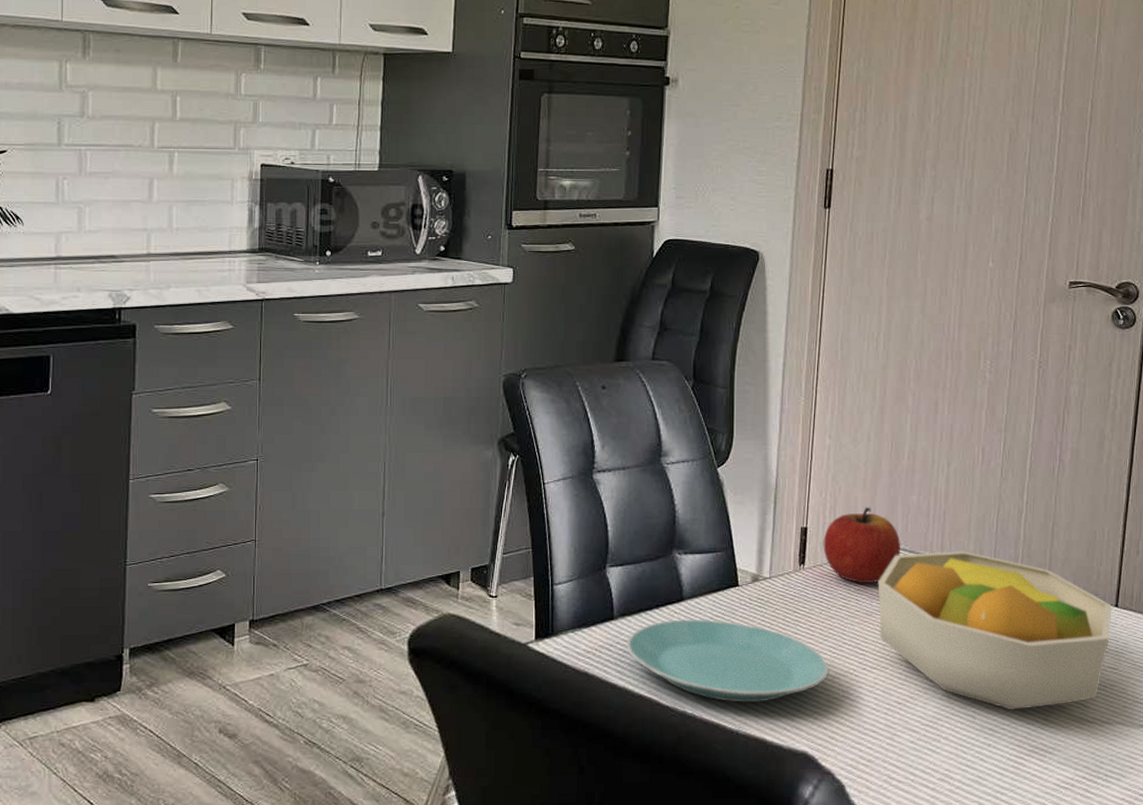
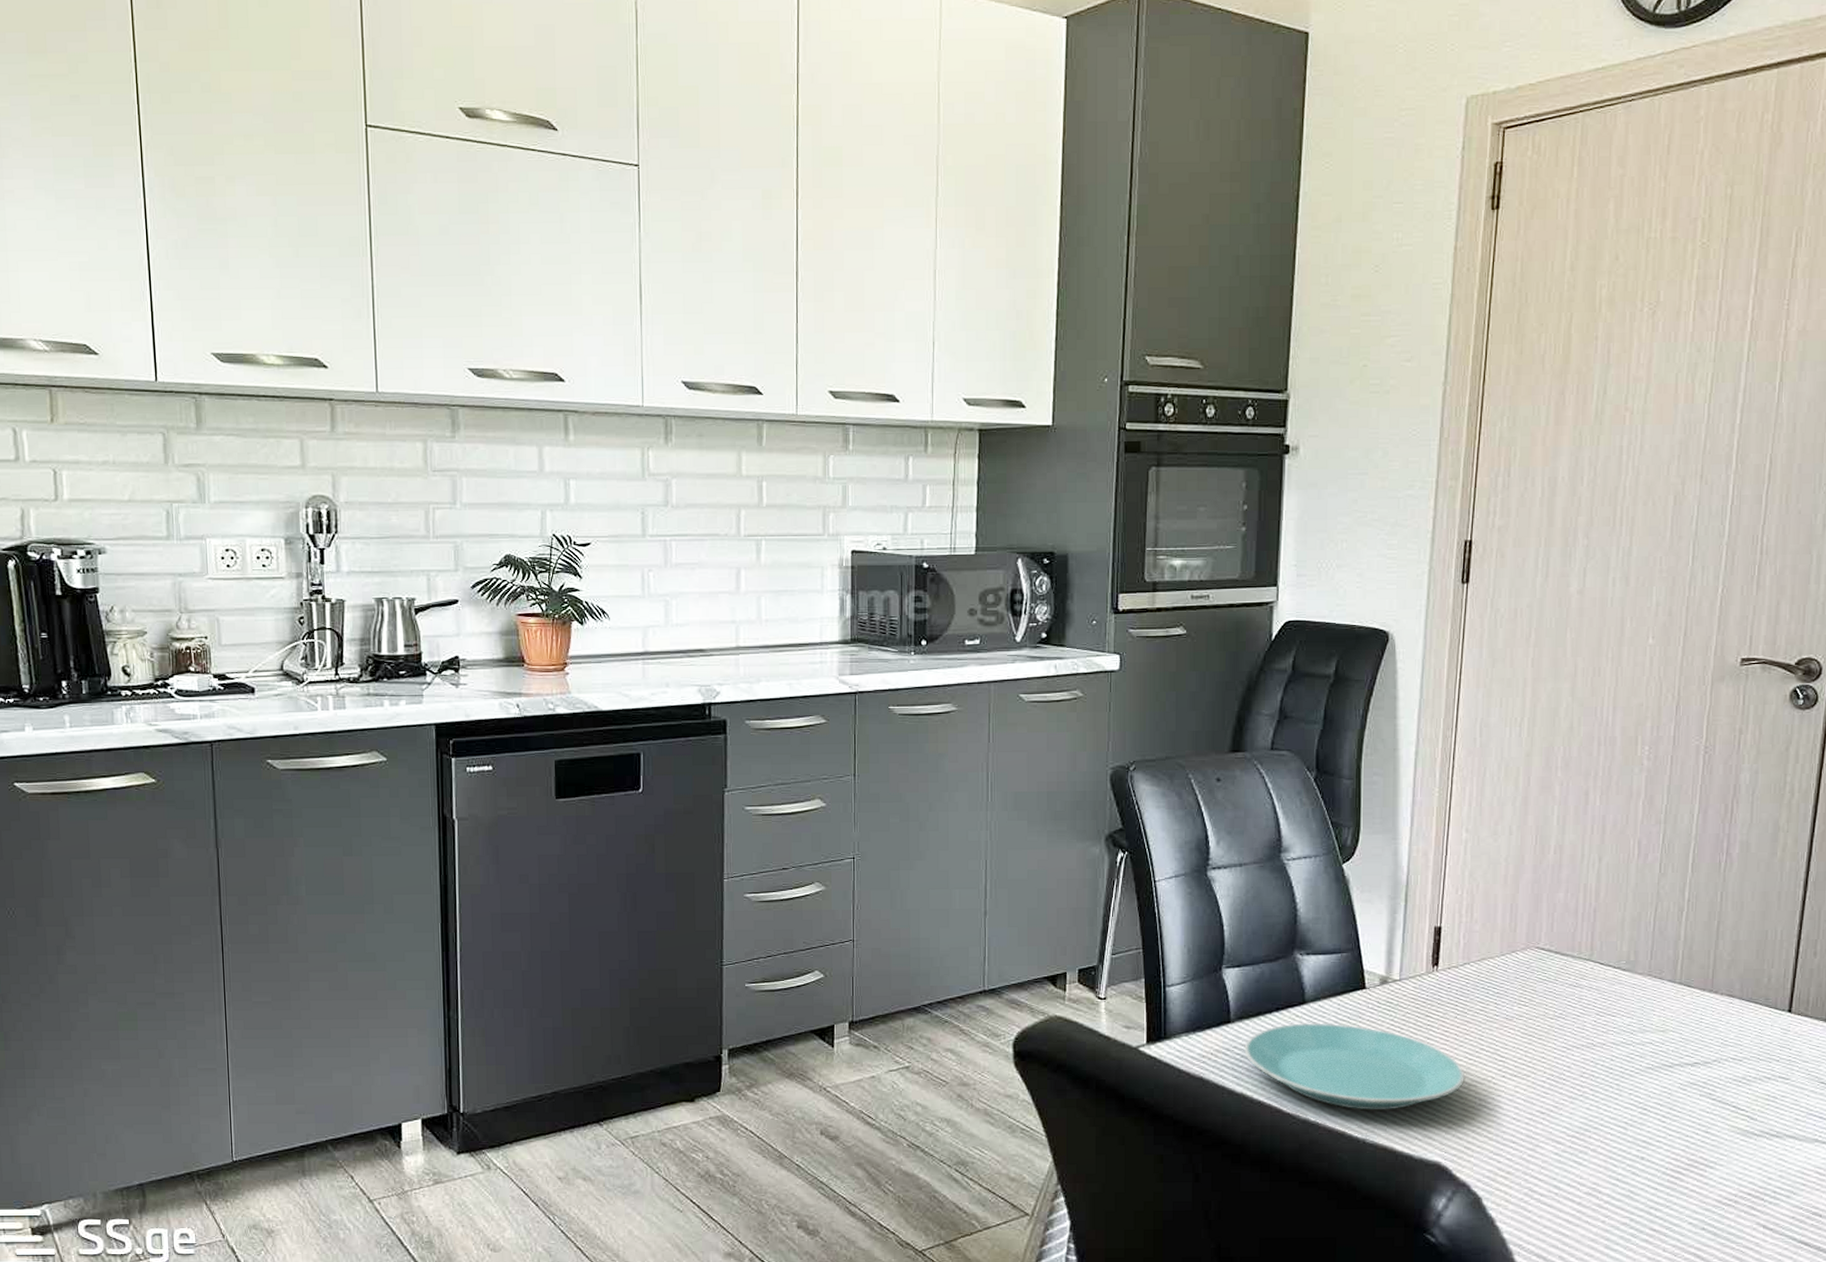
apple: present [823,507,900,584] -> none [1459,905,1545,987]
fruit bowl: present [878,550,1112,710] -> none [1519,951,1785,1121]

